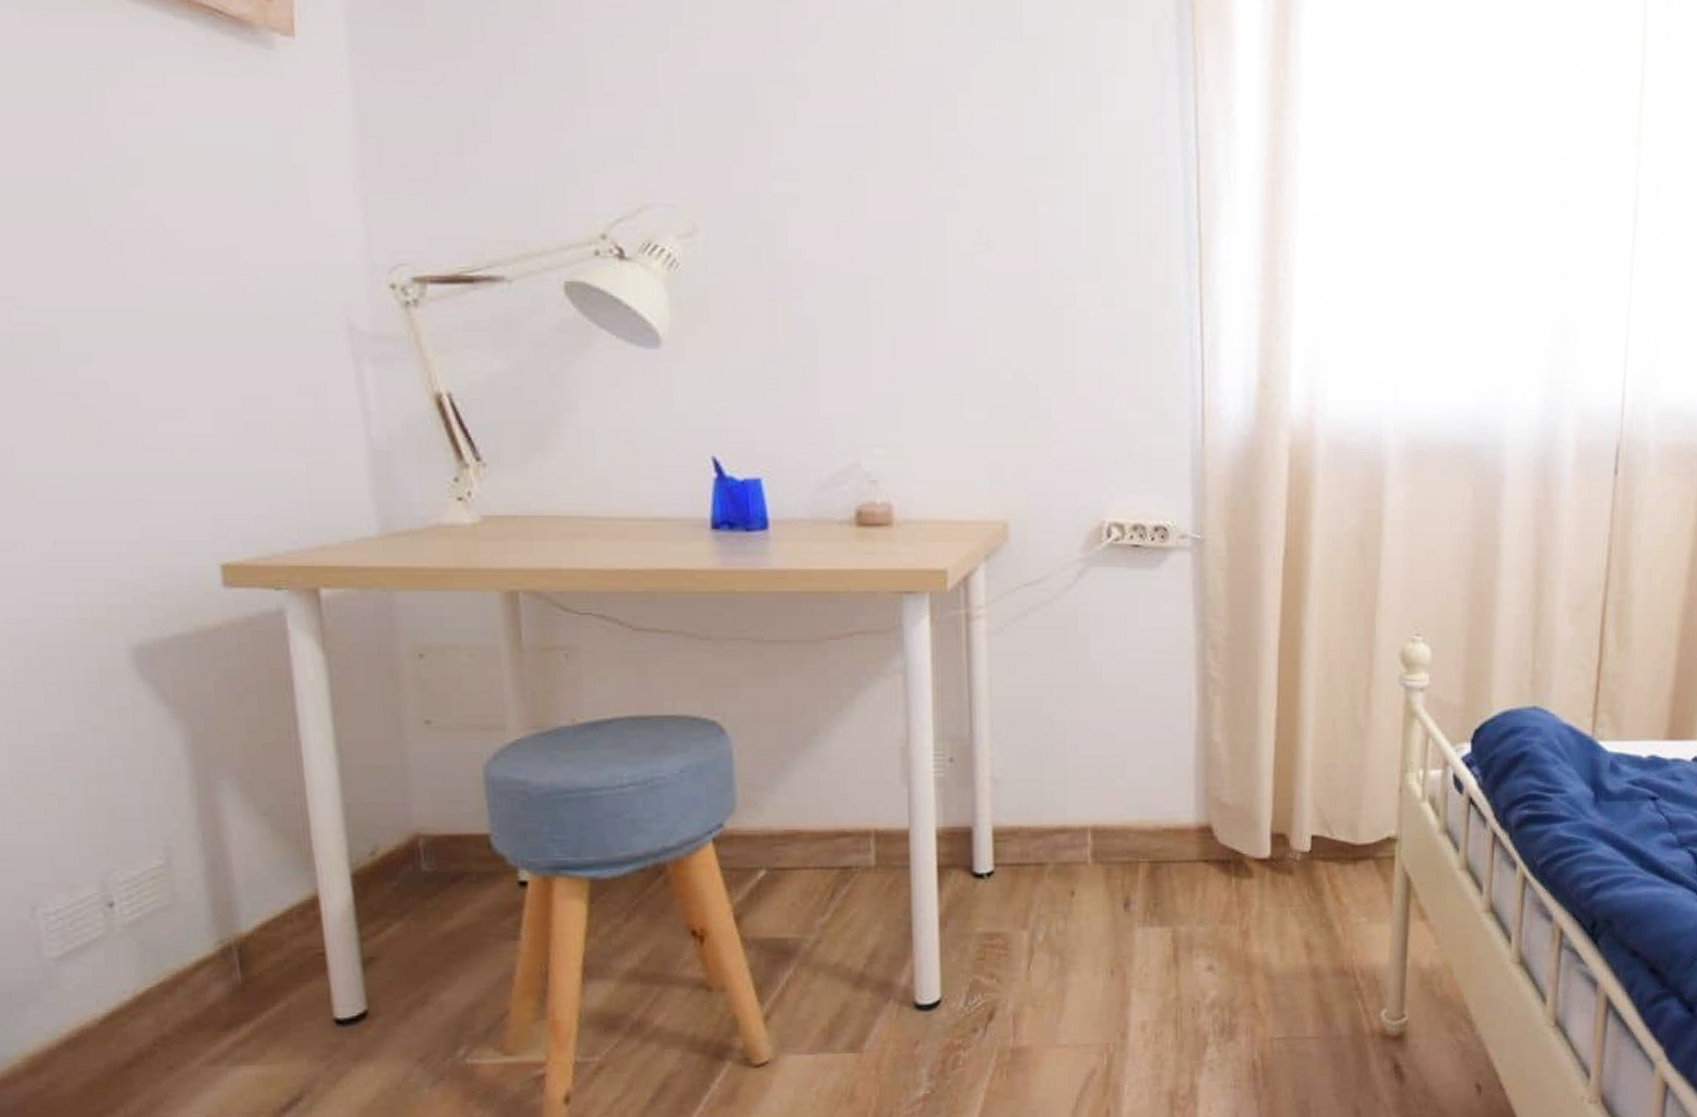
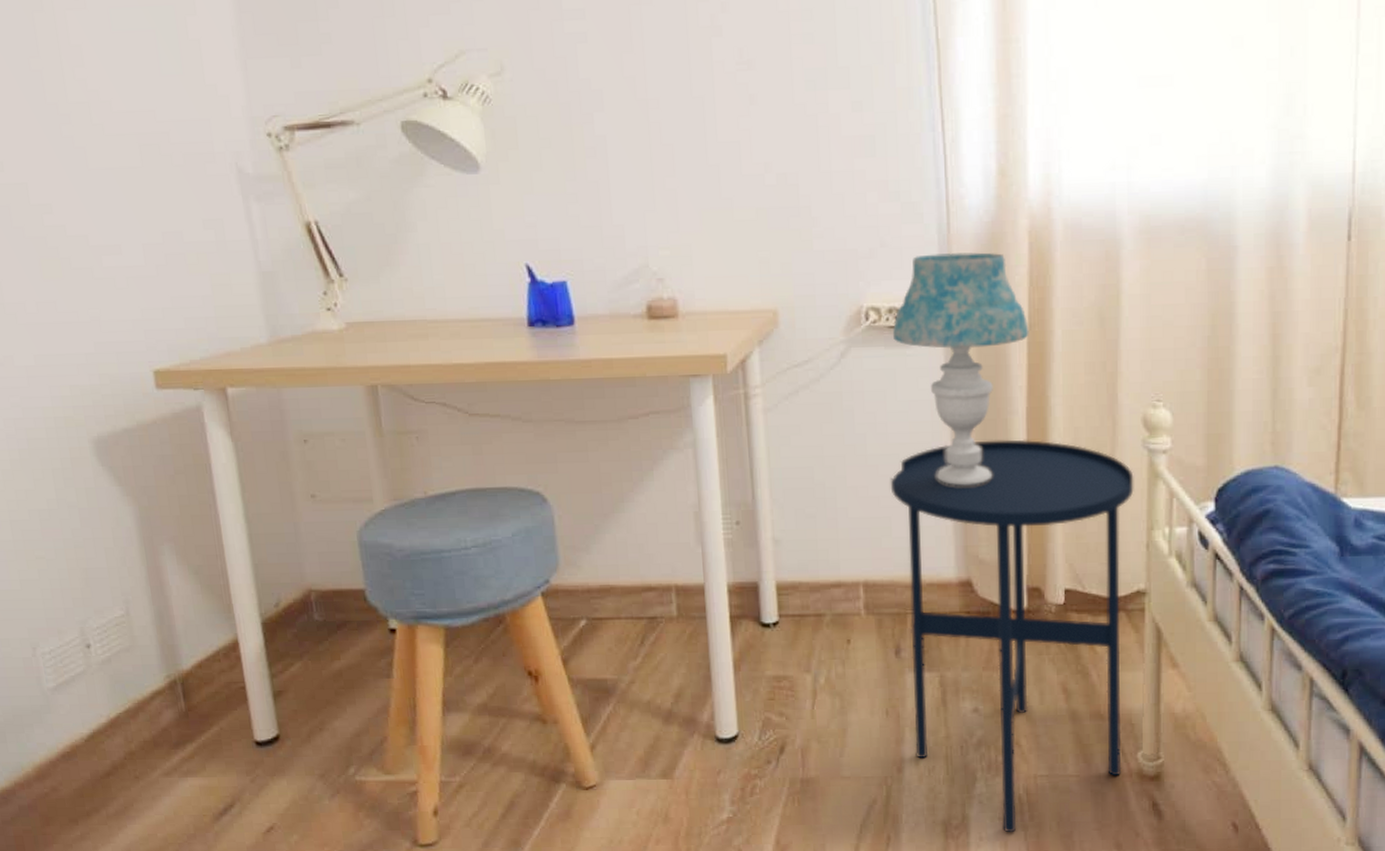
side table: none [1126,672,1389,1102] -> present [890,439,1134,833]
table lamp: none [1136,468,1285,723] -> present [892,252,1029,487]

